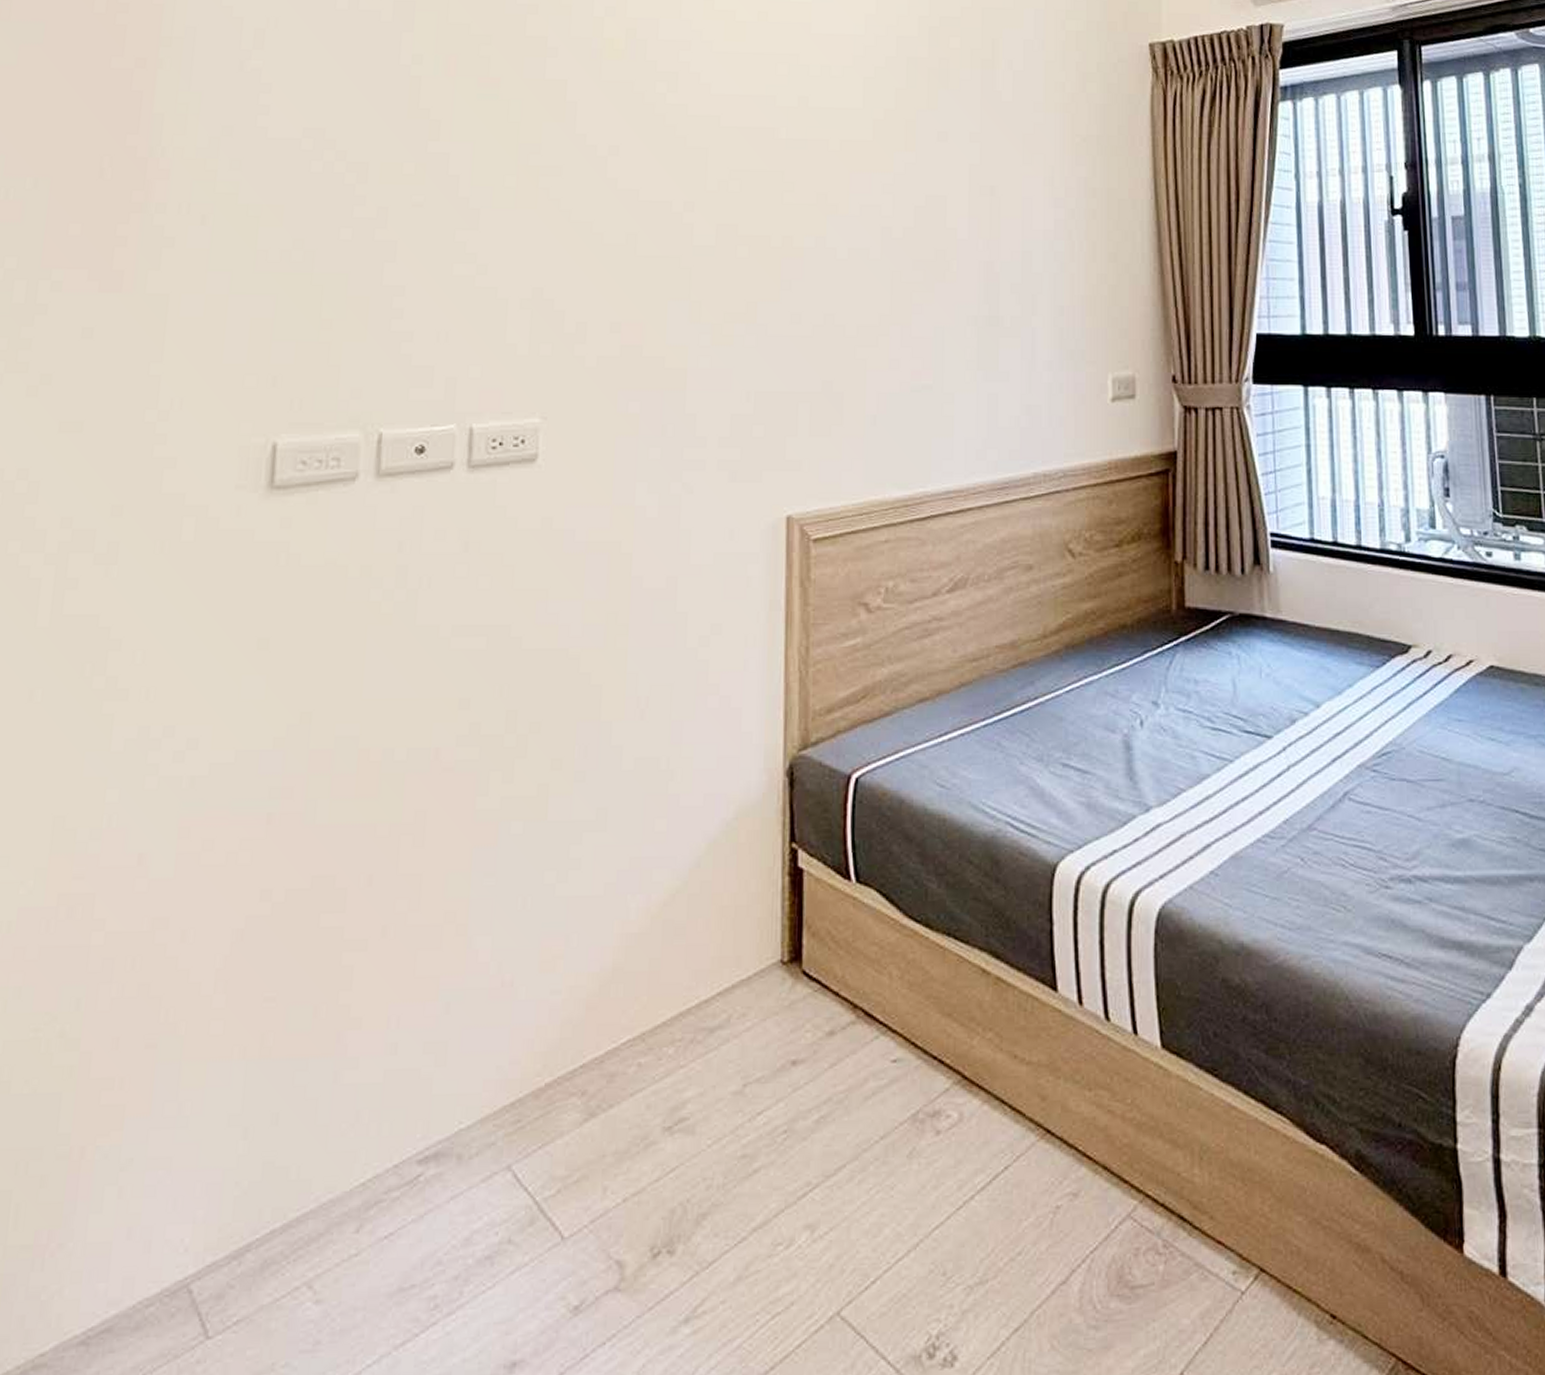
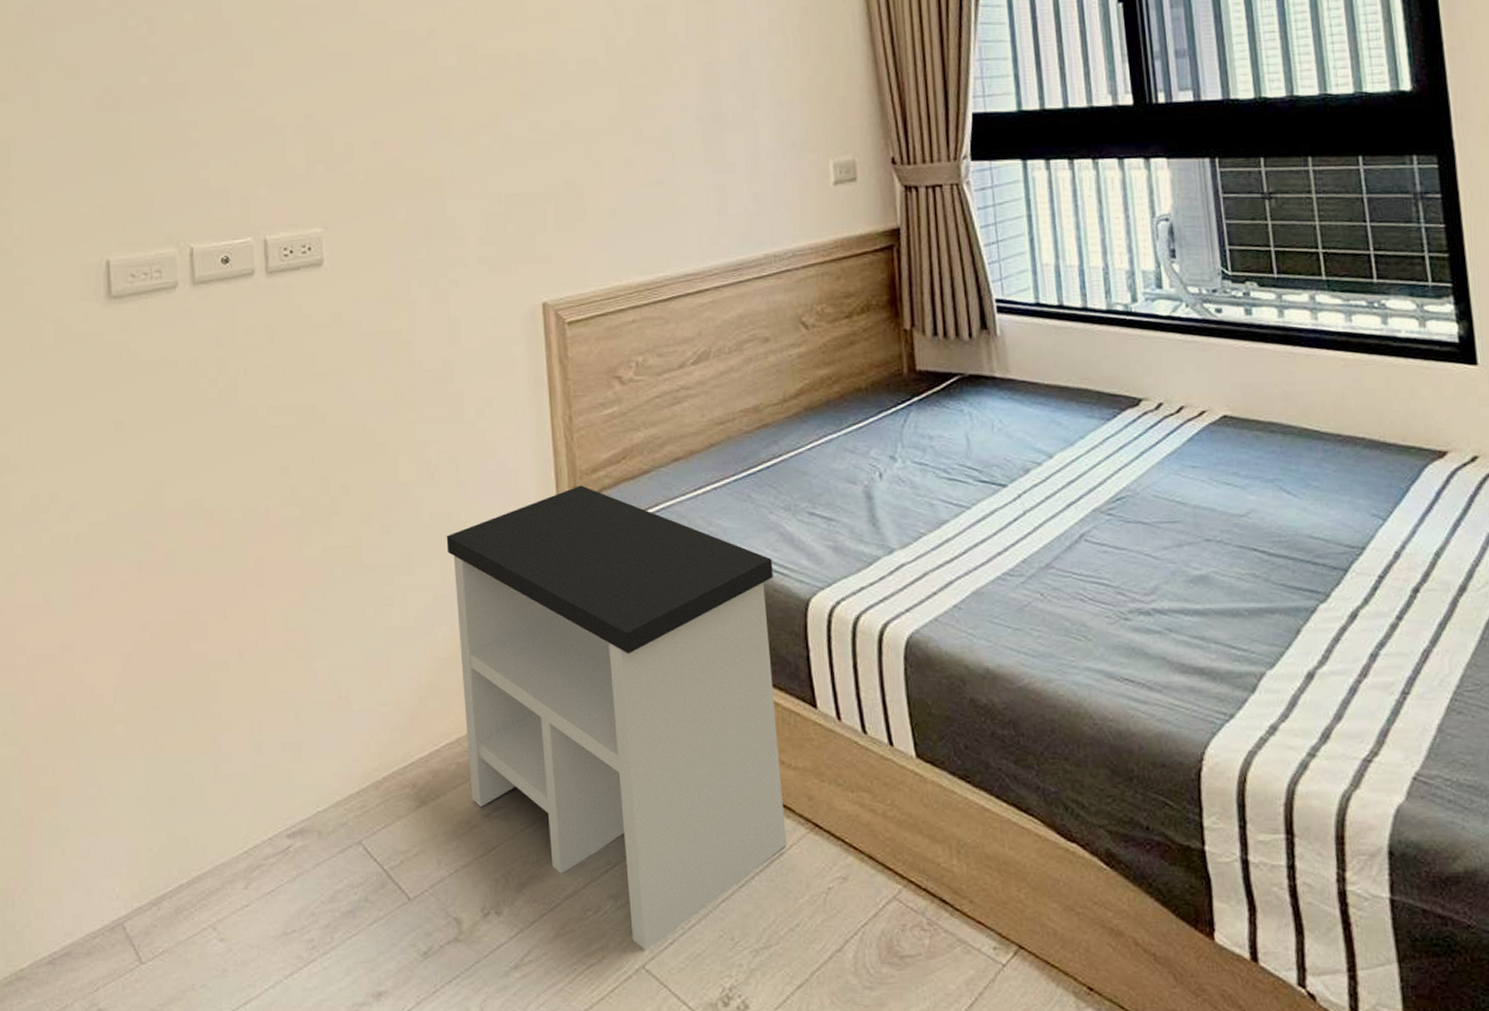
side table: none [650,728,1019,1293] -> present [446,485,787,951]

